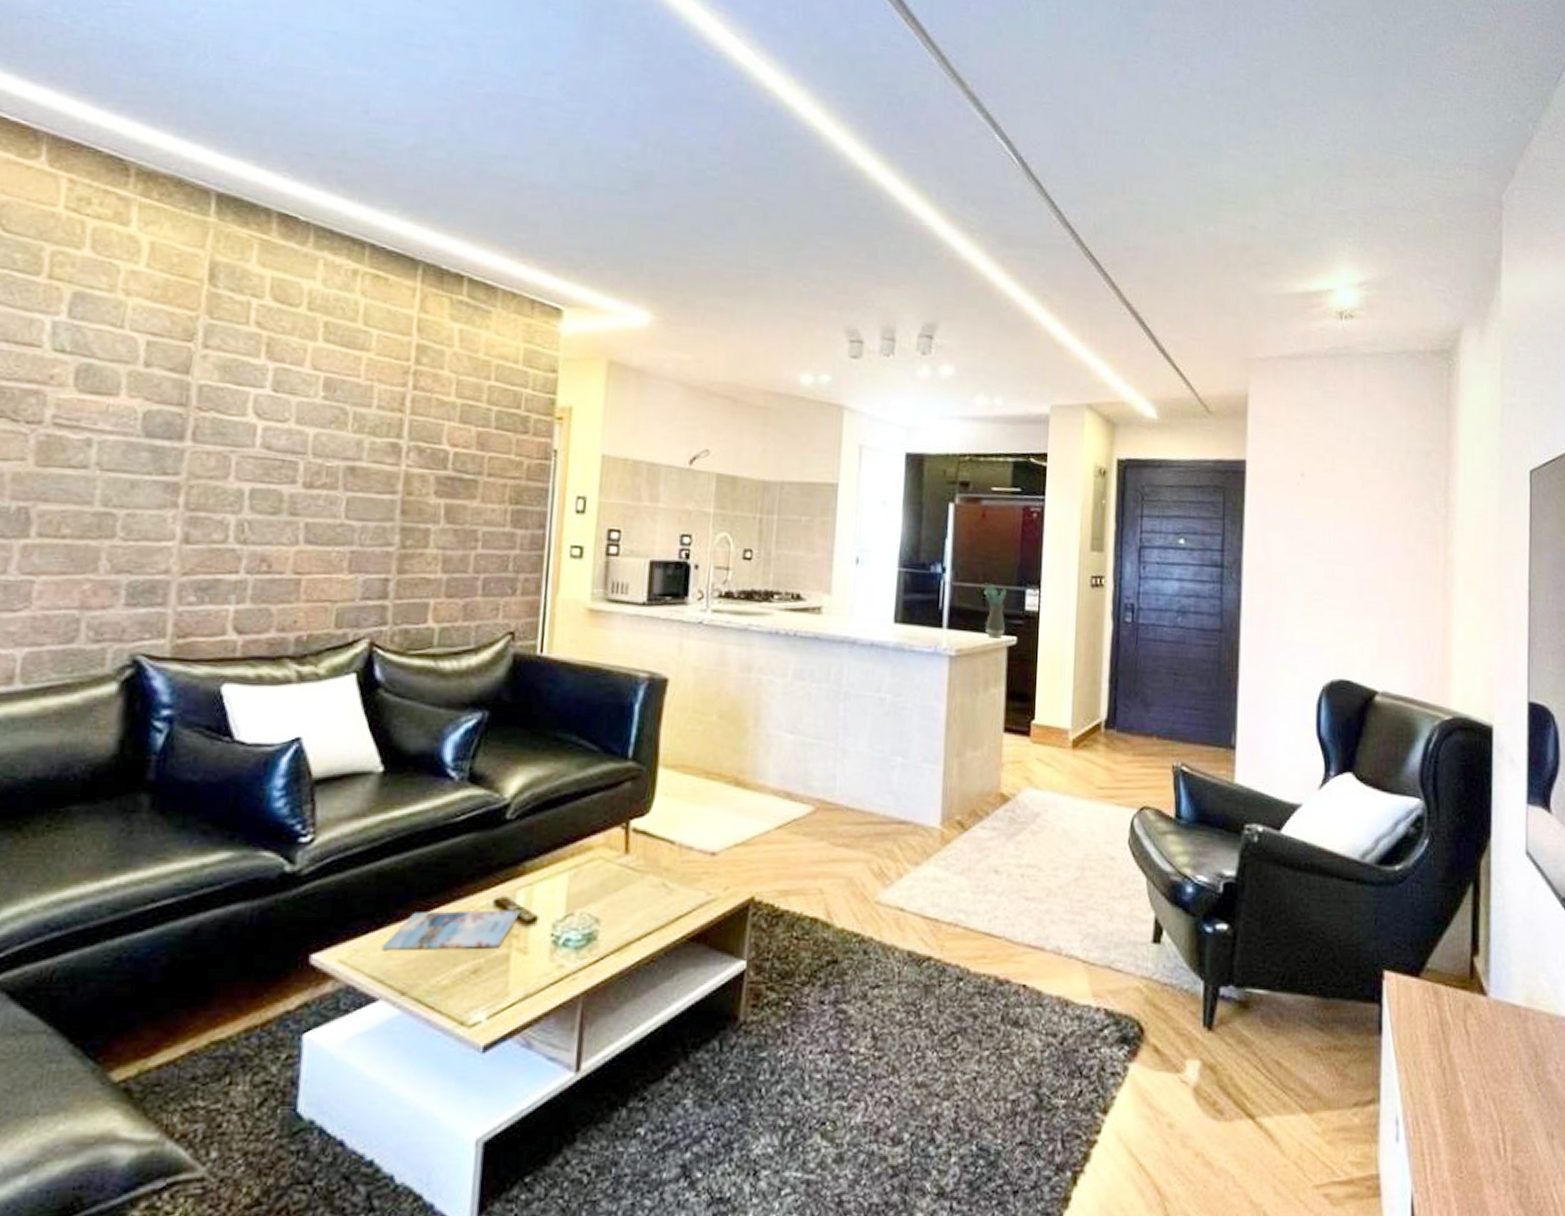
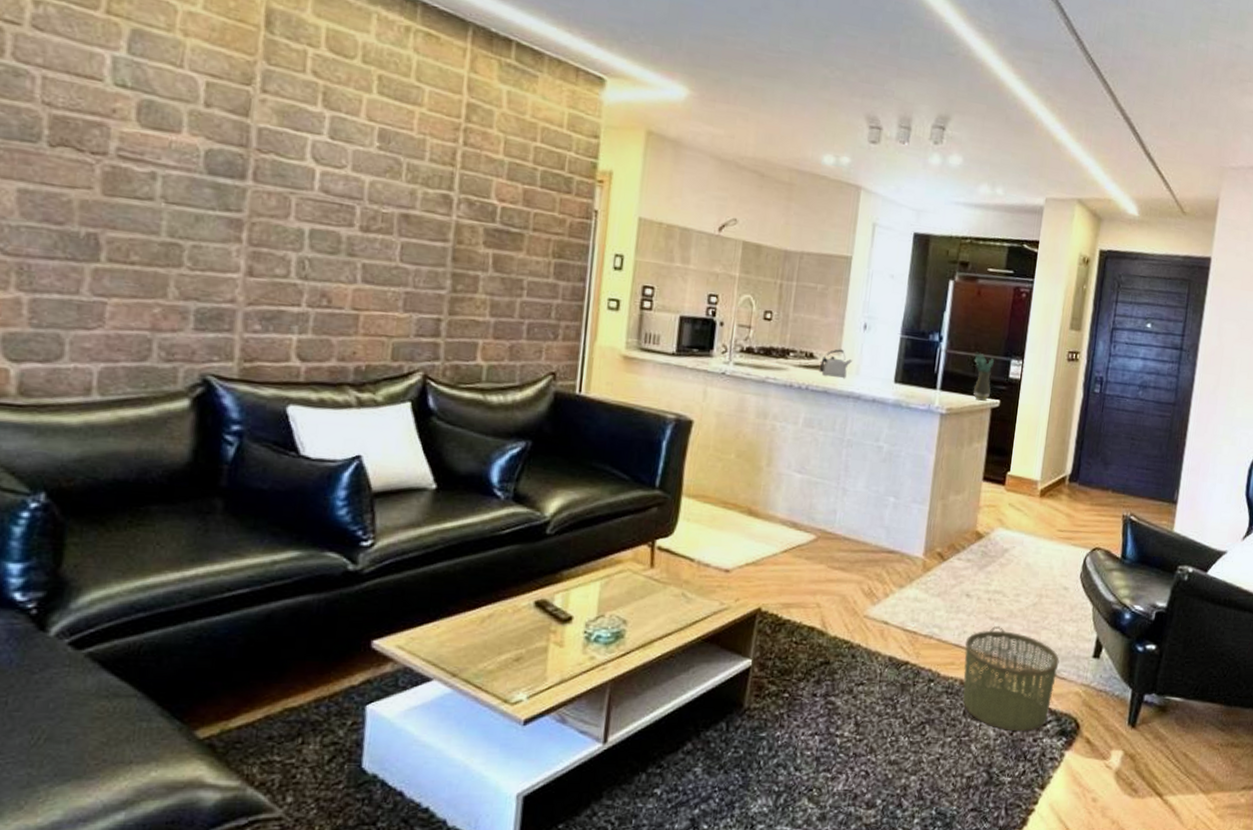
magazine: present [381,909,520,951] -> none [435,608,557,641]
kettle: none [807,588,845,622] -> present [819,349,852,379]
basket: none [997,908,1112,1041] -> present [963,626,1060,732]

